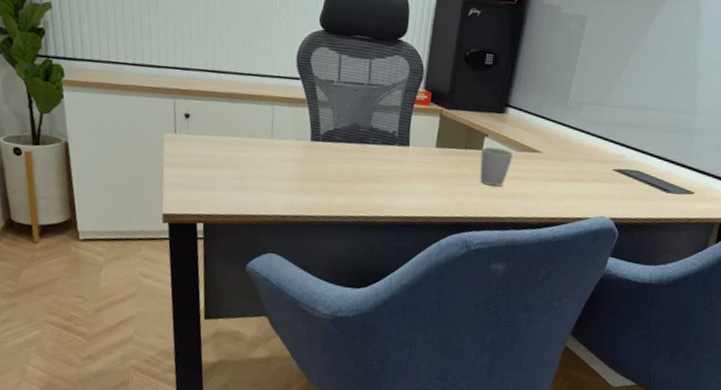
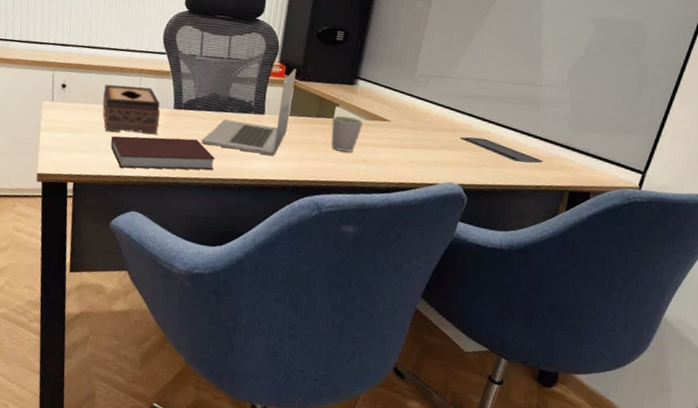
tissue box: none [231,113,296,170] -> present [102,84,160,135]
notebook: none [242,171,358,208] -> present [110,135,216,170]
laptop: none [342,96,443,191] -> present [201,69,296,156]

